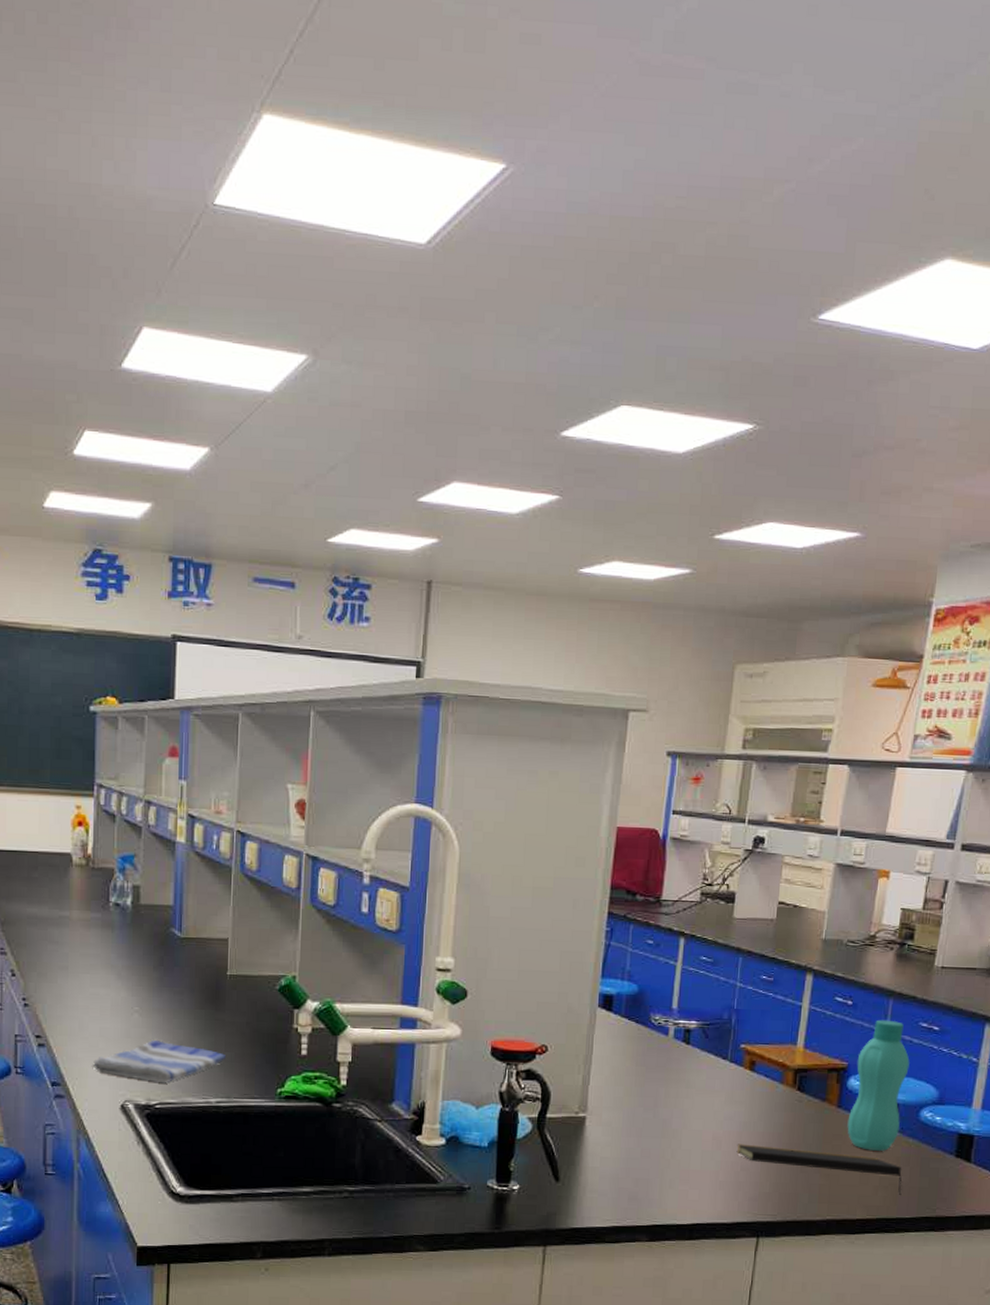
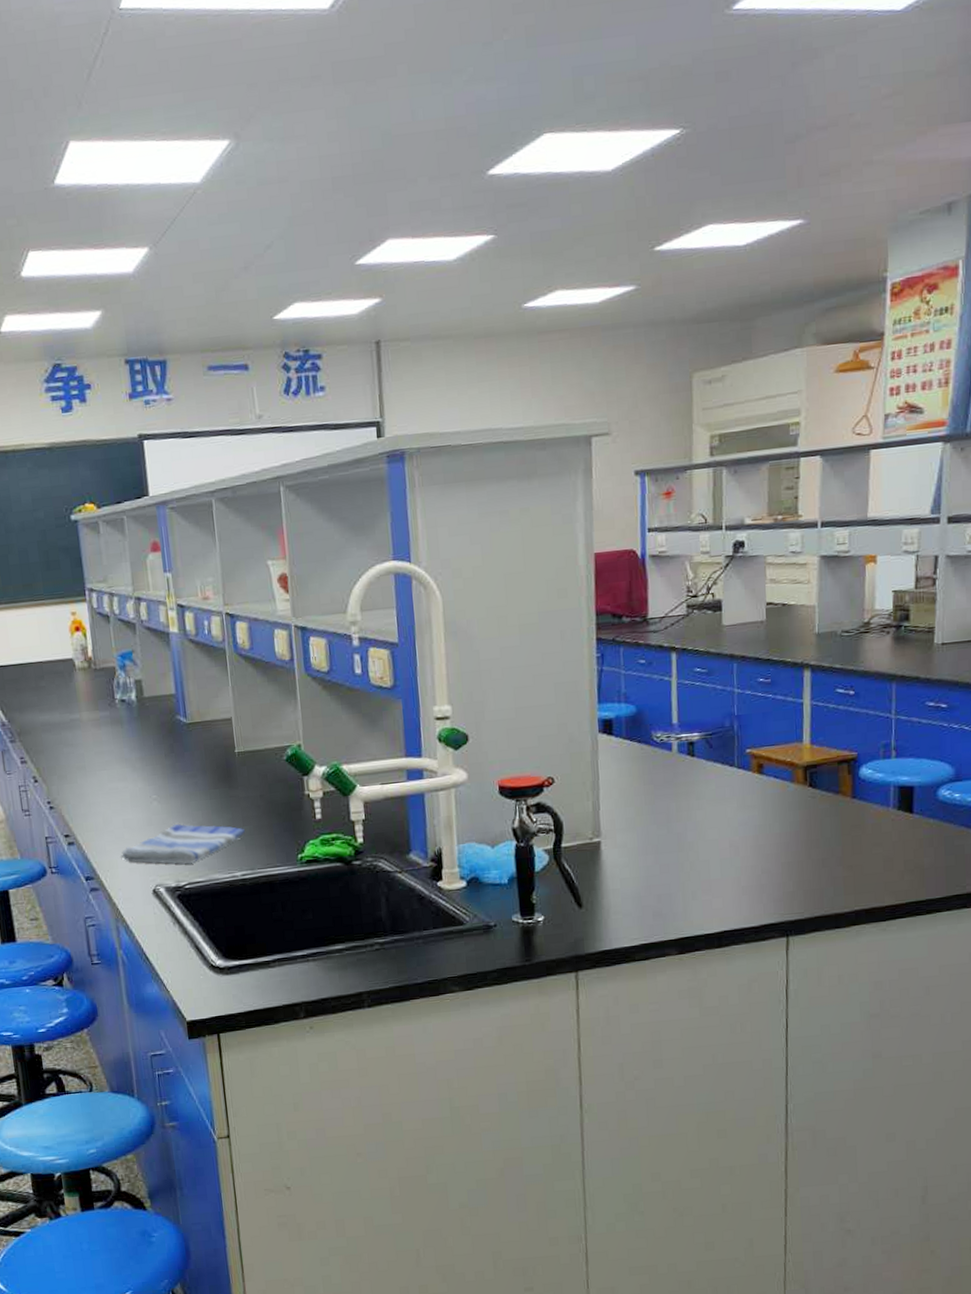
notepad: present [736,1144,902,1195] -> none [755,843,929,877]
bottle: present [847,1019,910,1151] -> none [864,704,921,837]

